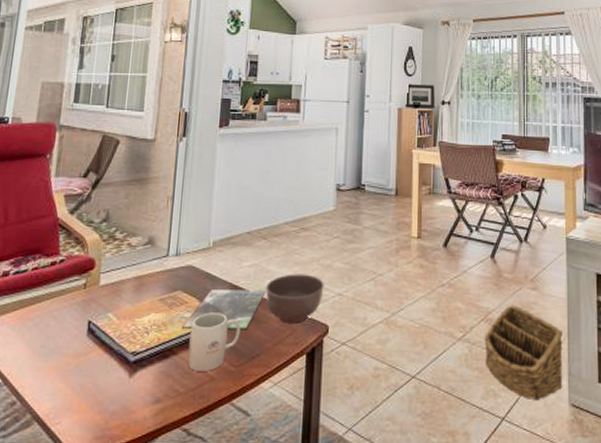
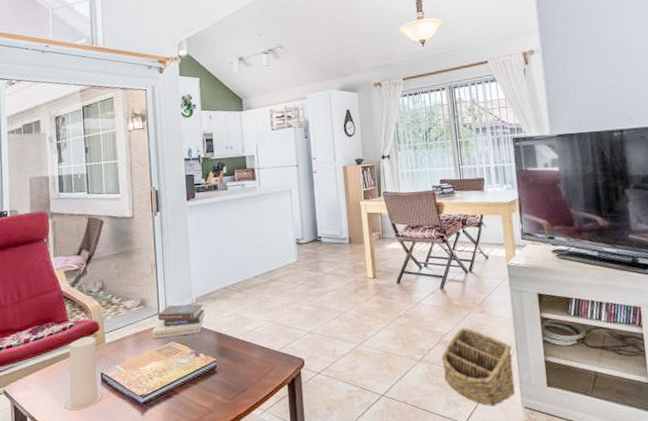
candle: none [38,275,89,364] -> present [64,336,104,411]
books: none [155,248,222,286] -> present [152,304,205,339]
magazine: present [181,289,266,330] -> none [178,335,247,373]
mug: present [188,313,241,373] -> none [187,356,229,407]
bowl: present [266,274,324,324] -> none [246,318,296,361]
picture frame: present [405,84,435,109] -> none [349,142,376,166]

